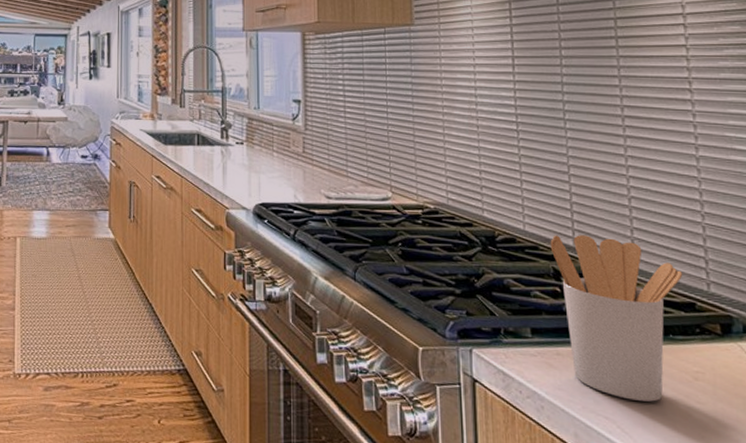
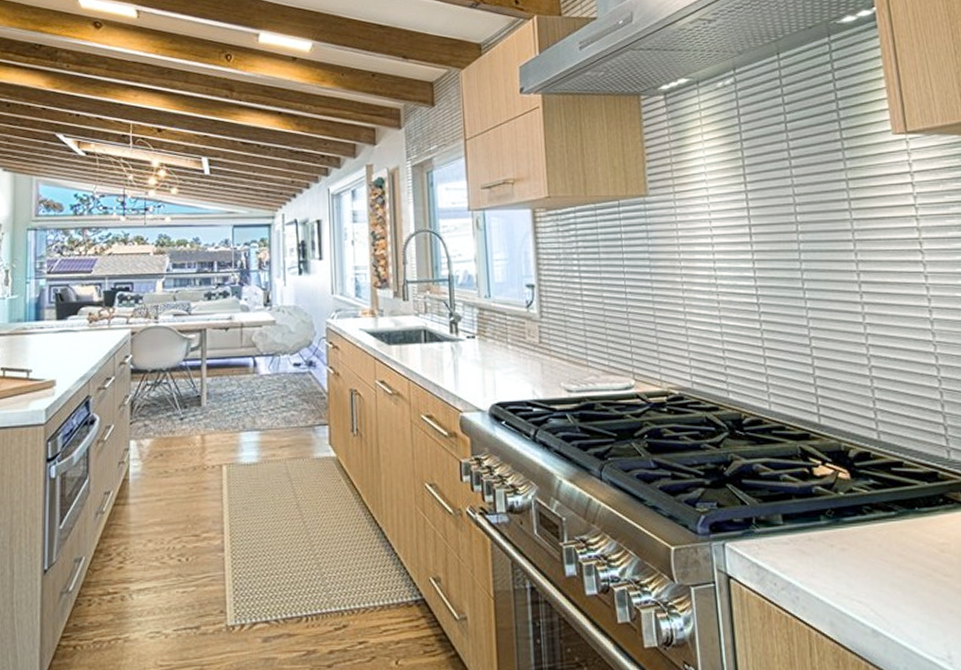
utensil holder: present [550,235,683,402] -> none [796,410,925,580]

